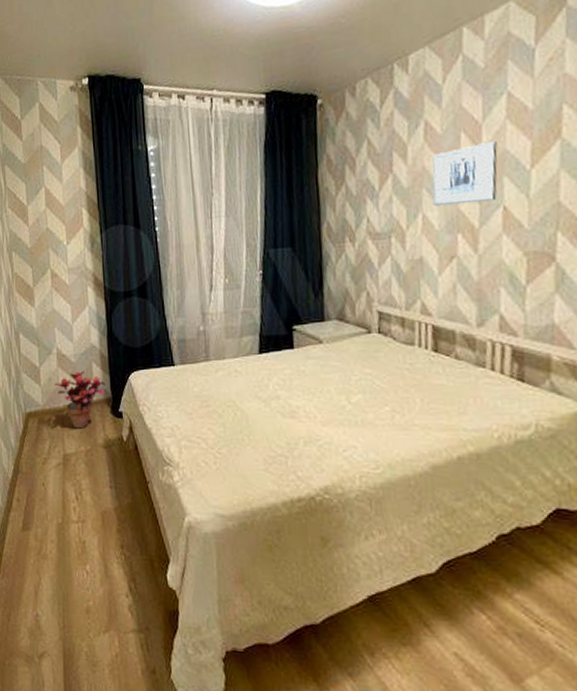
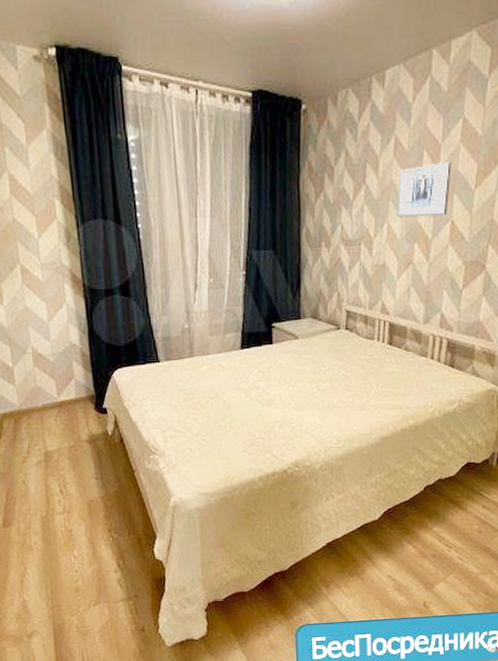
potted plant: present [54,370,106,429] -> none [31,369,88,427]

